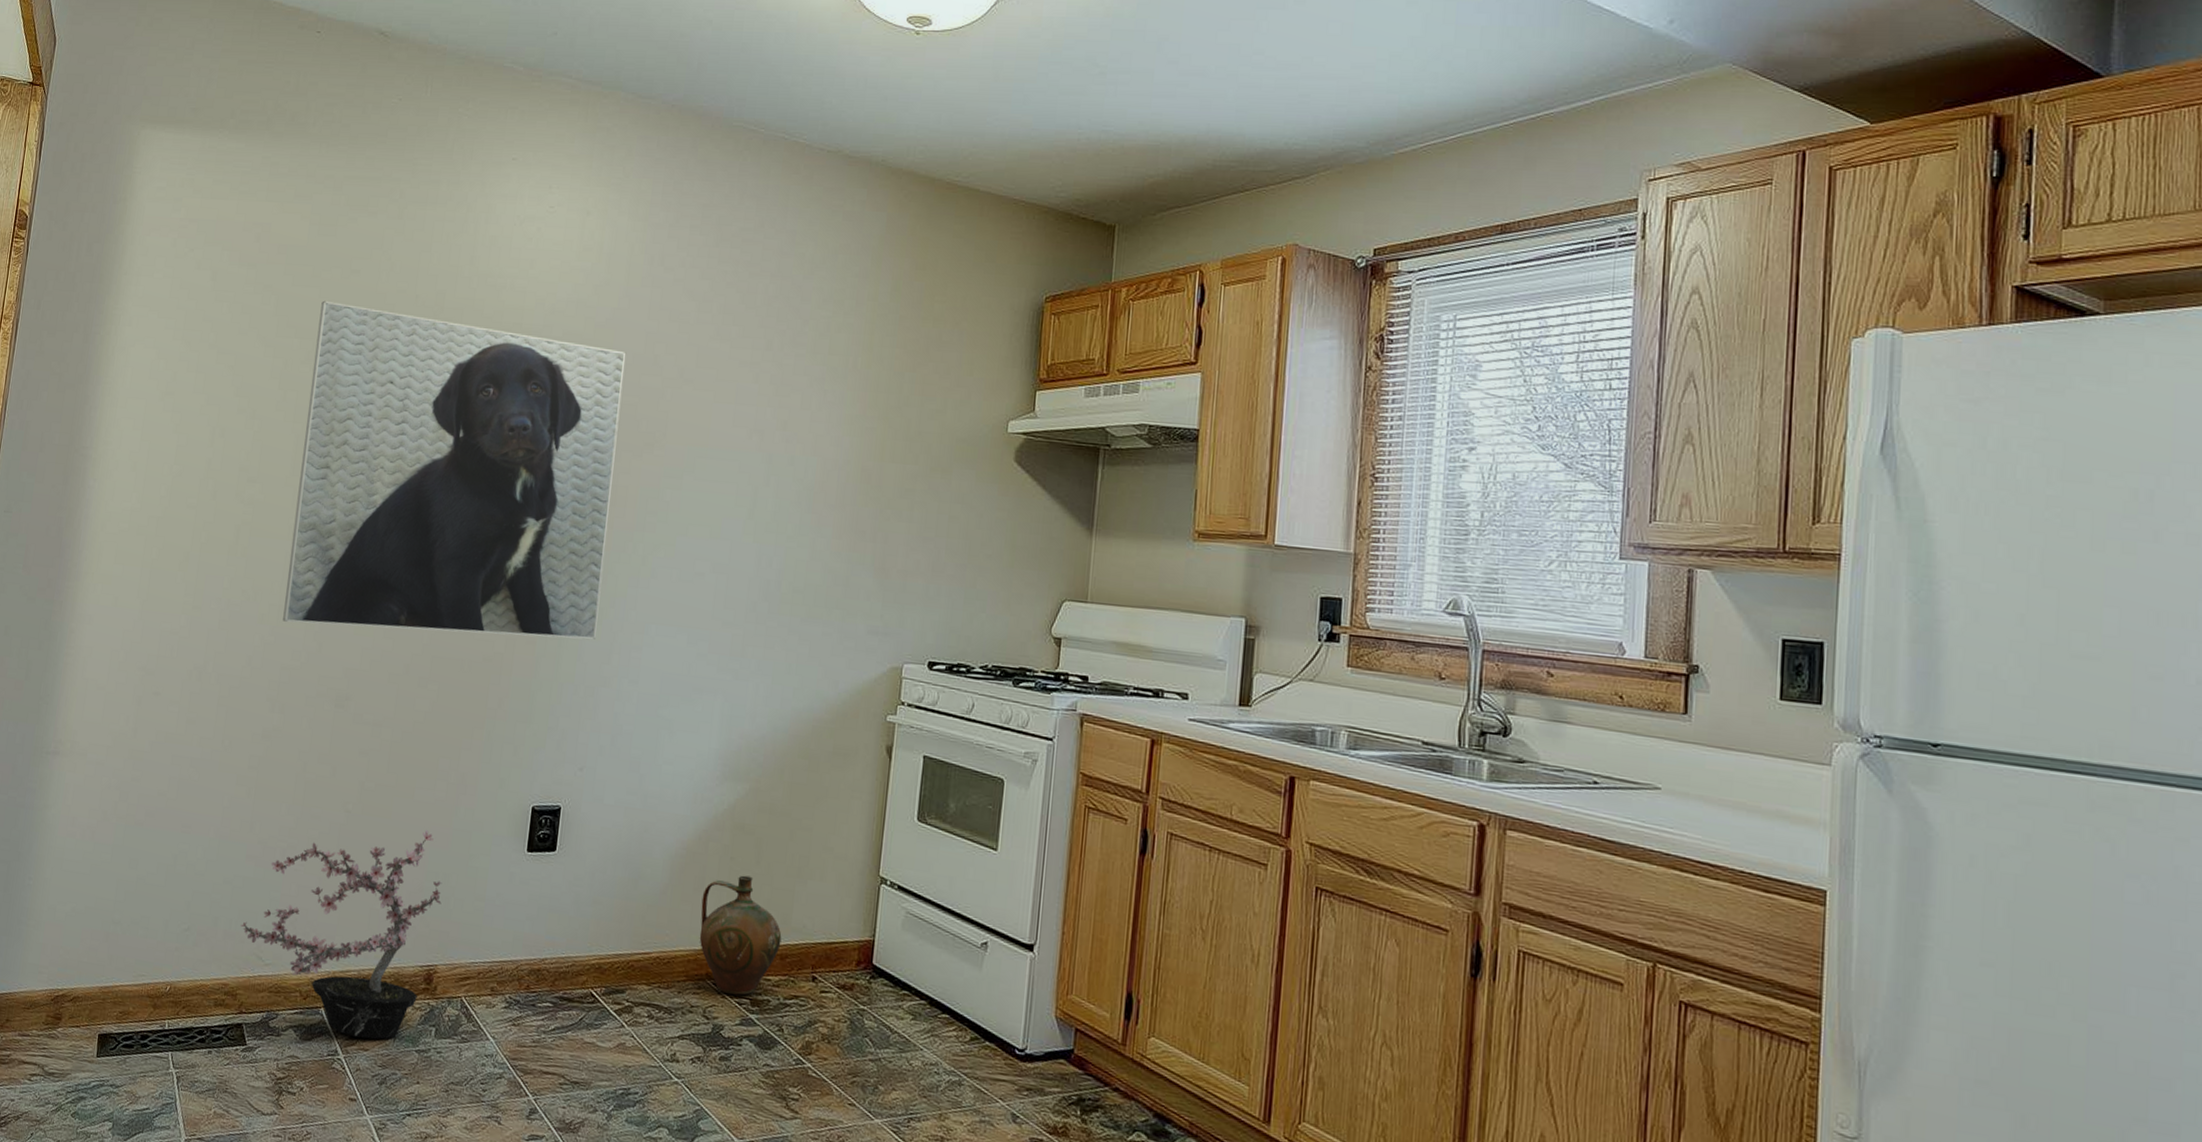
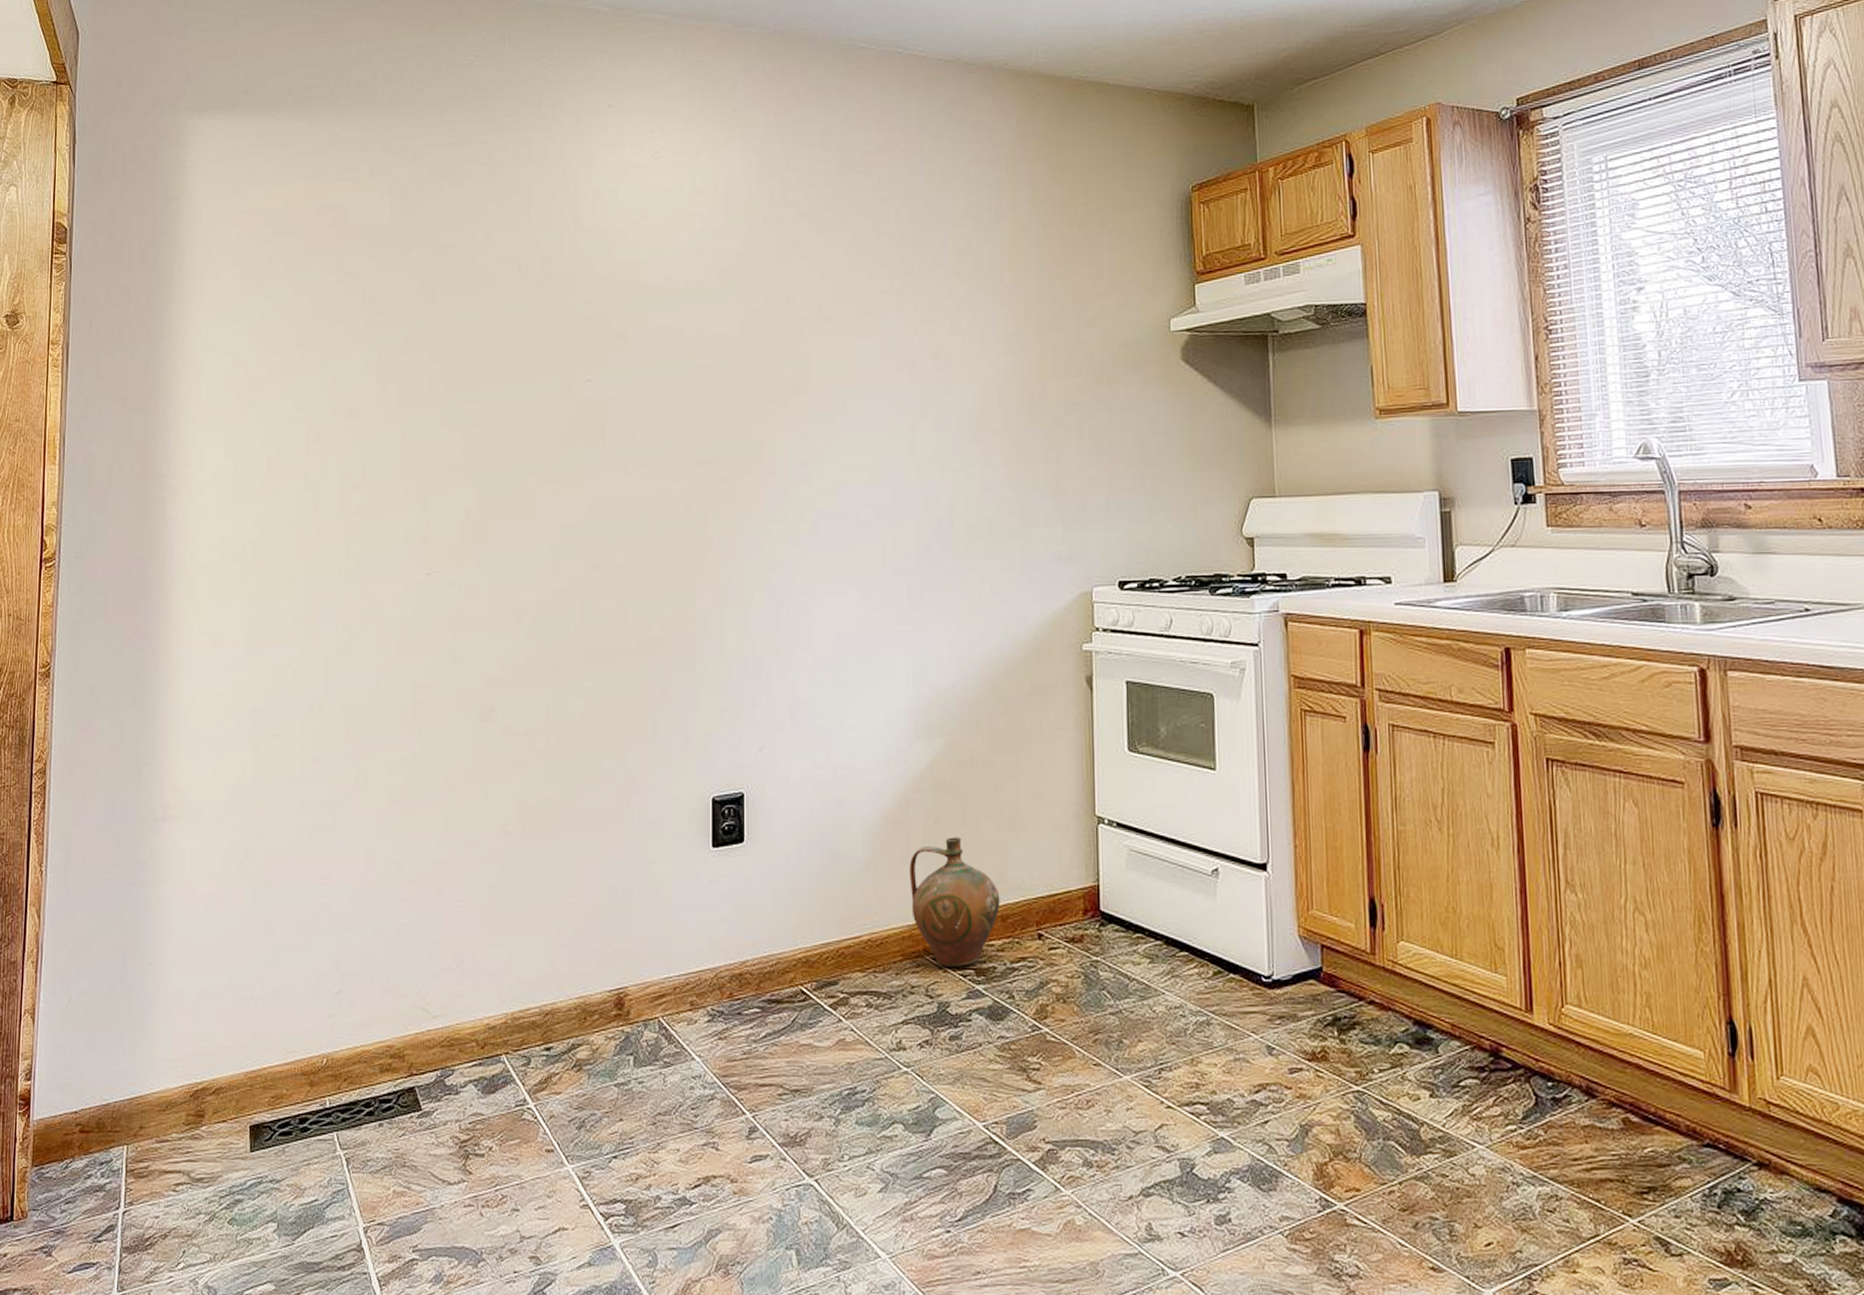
potted plant: present [240,830,443,1040] -> none [400,841,624,1081]
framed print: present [283,300,626,640] -> none [409,280,760,636]

